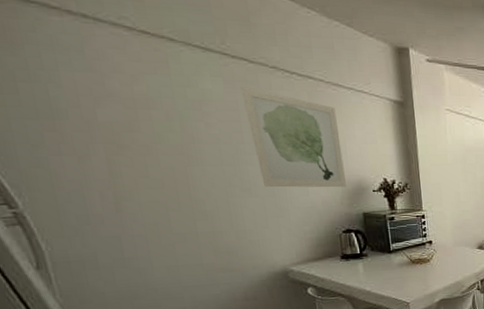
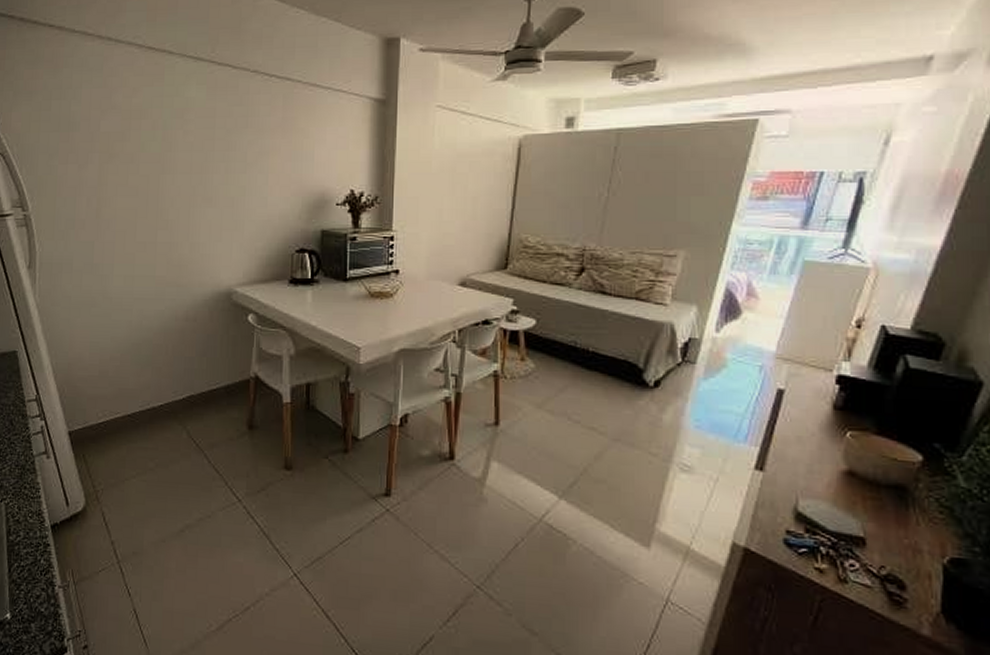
wall art: present [240,87,346,188] -> none [221,93,309,200]

